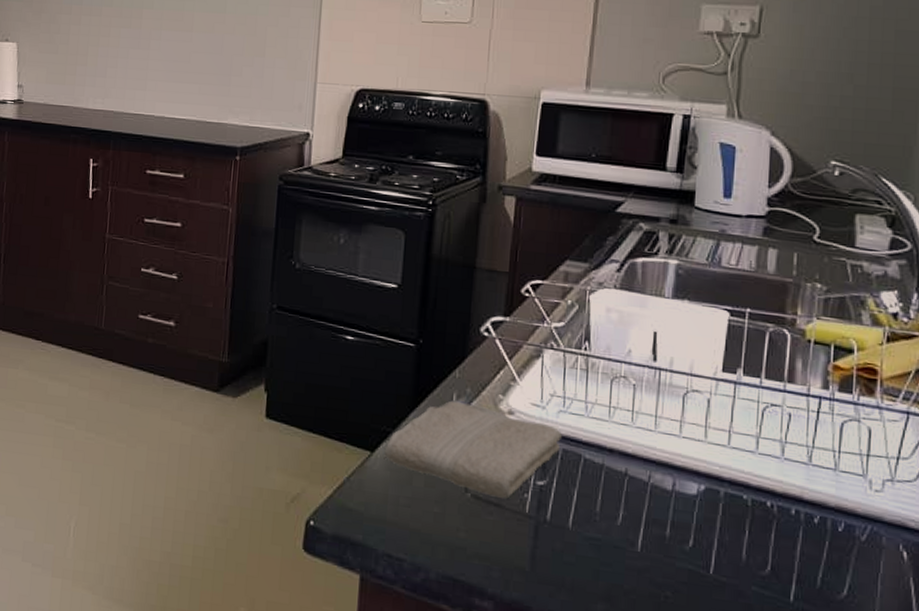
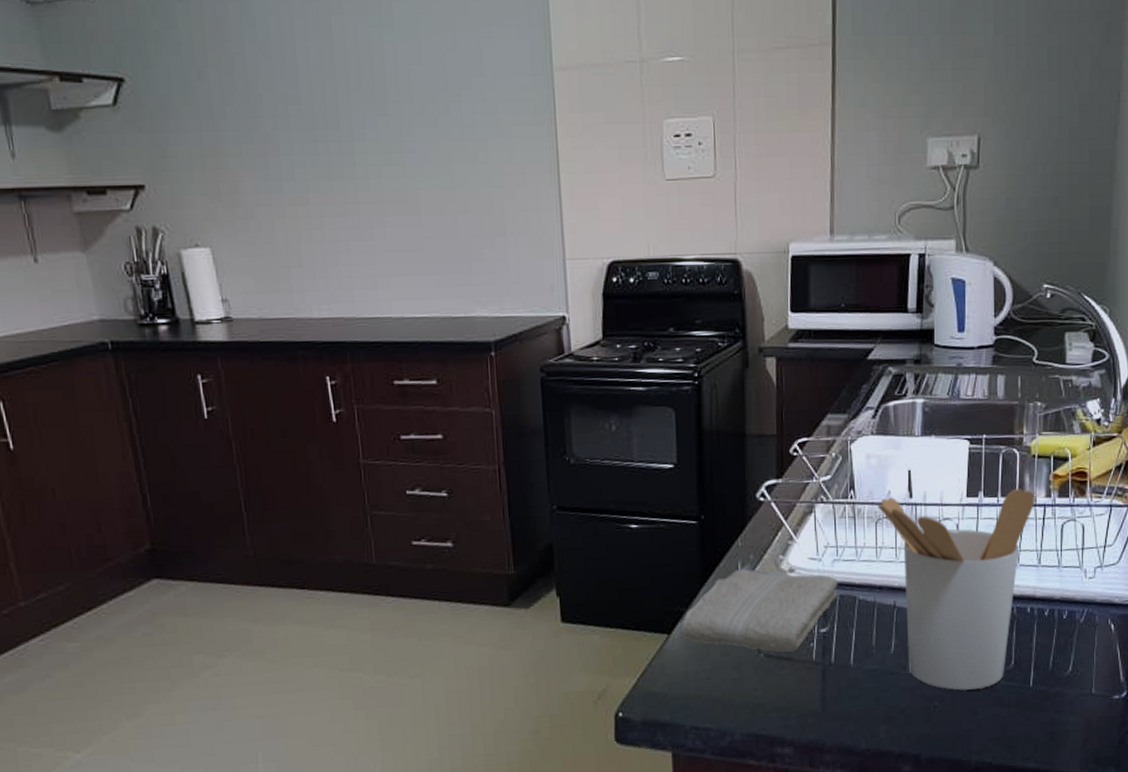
utensil holder: none [615,356,809,590] -> present [877,489,1035,690]

